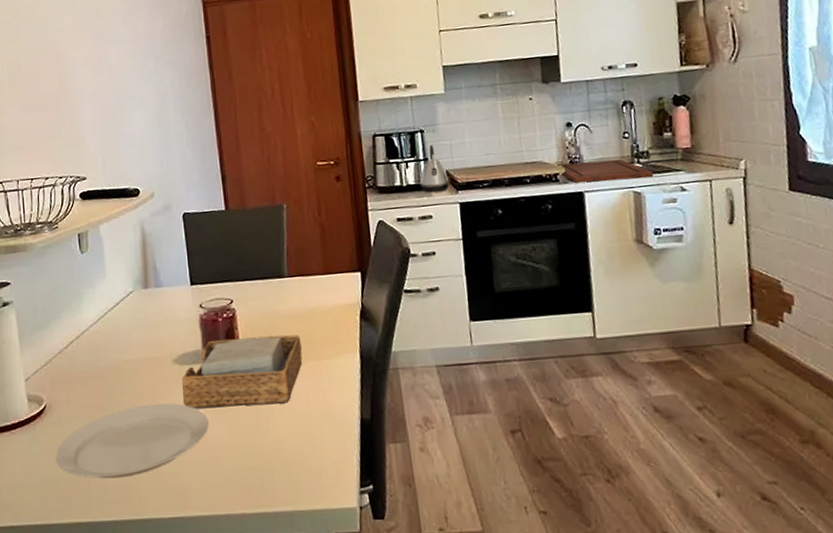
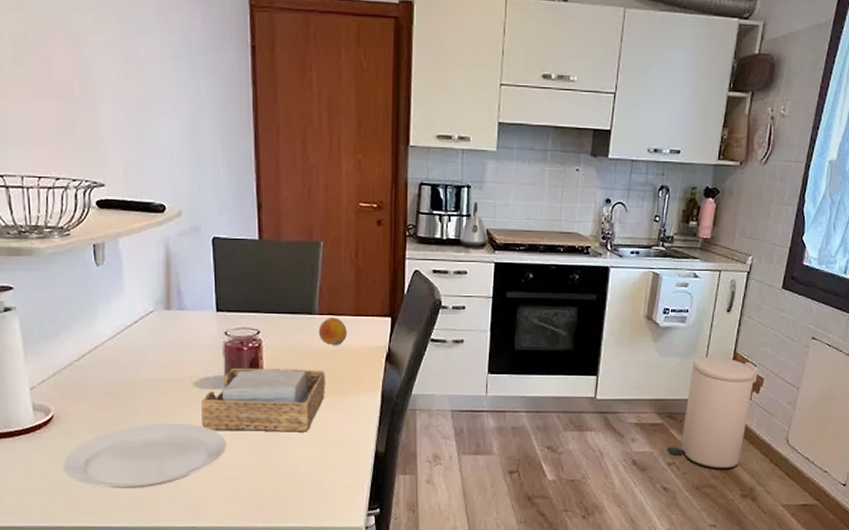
fruit: none [289,278,318,307] -> present [318,318,347,345]
cutting board: present [554,158,654,184] -> none [588,236,674,262]
pedal bin: none [692,276,788,412] -> present [666,356,759,471]

